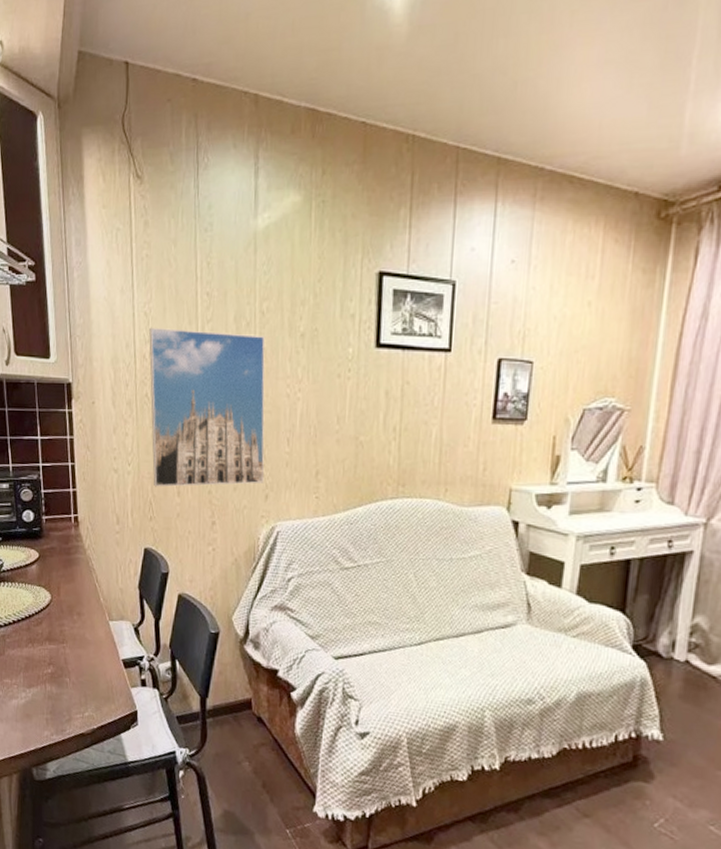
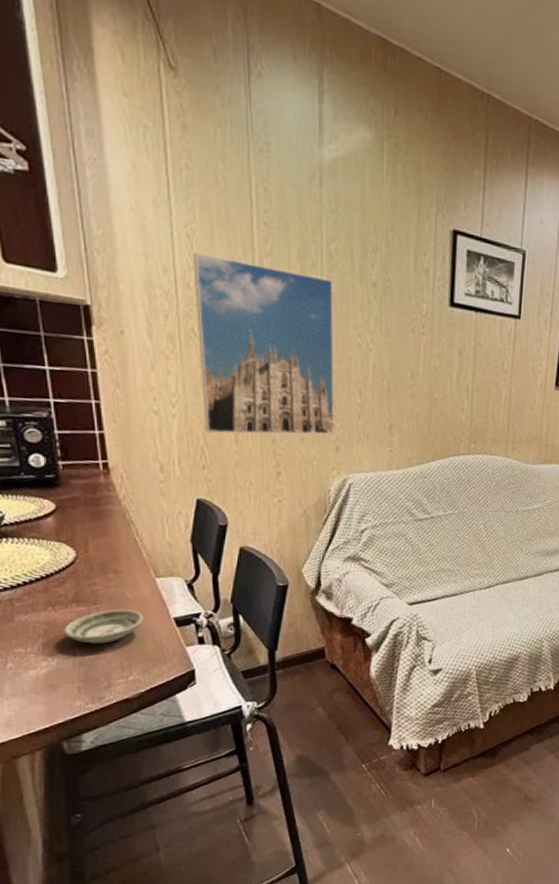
saucer: none [39,648,99,680] -> present [64,609,144,645]

